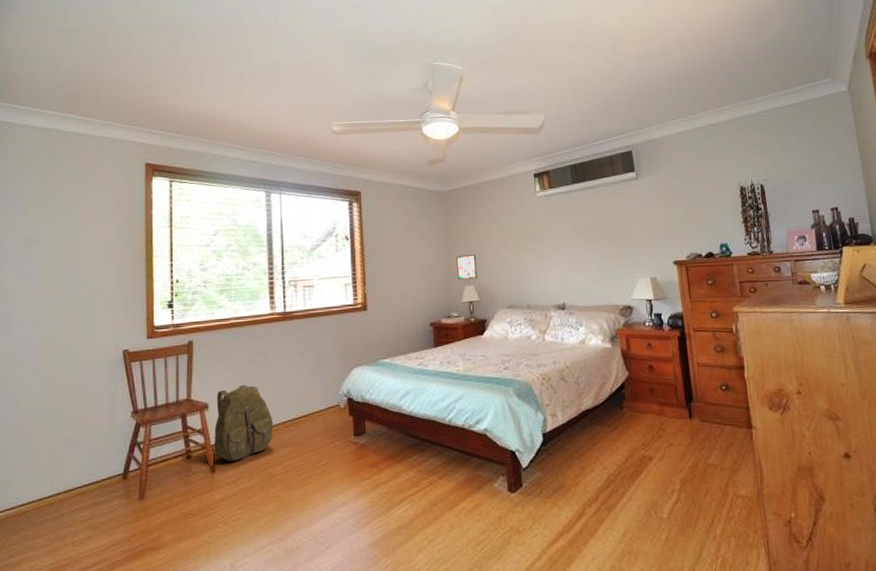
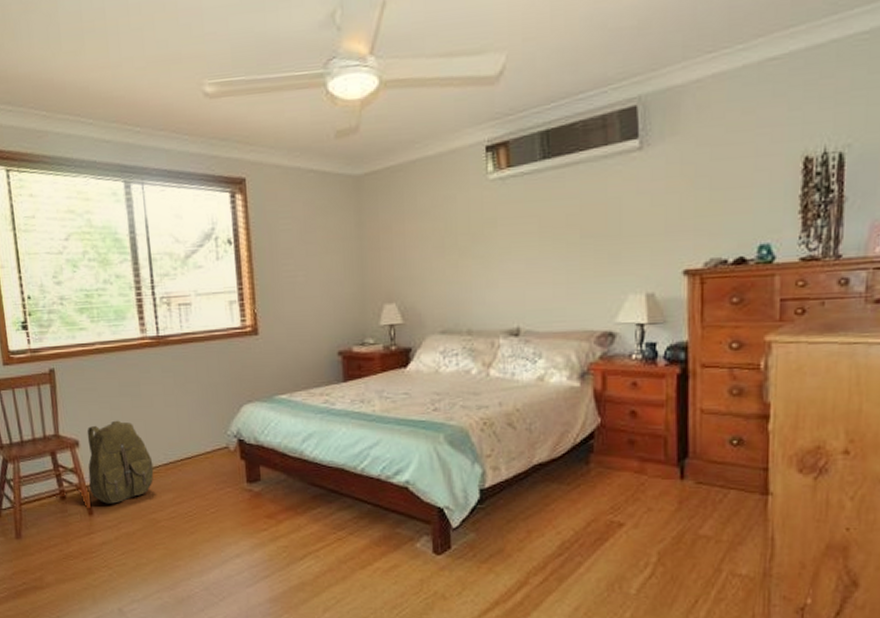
wall art: present [456,255,478,280] -> none [373,262,401,297]

